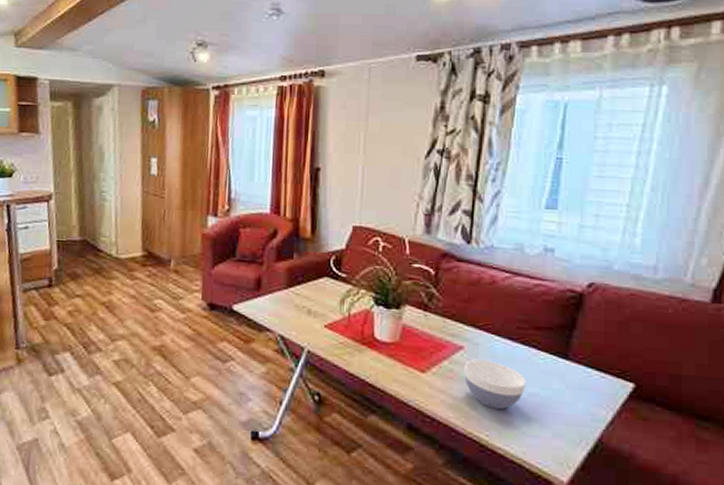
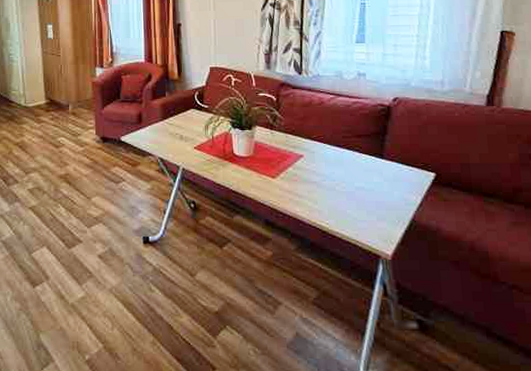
bowl: present [464,359,526,409] -> none [305,164,354,202]

